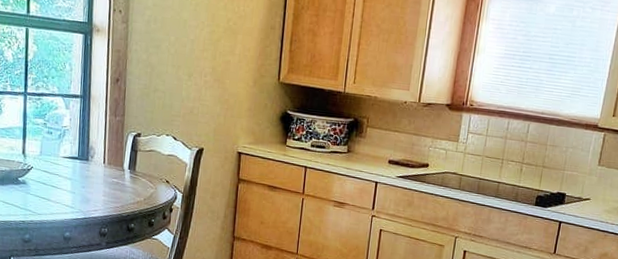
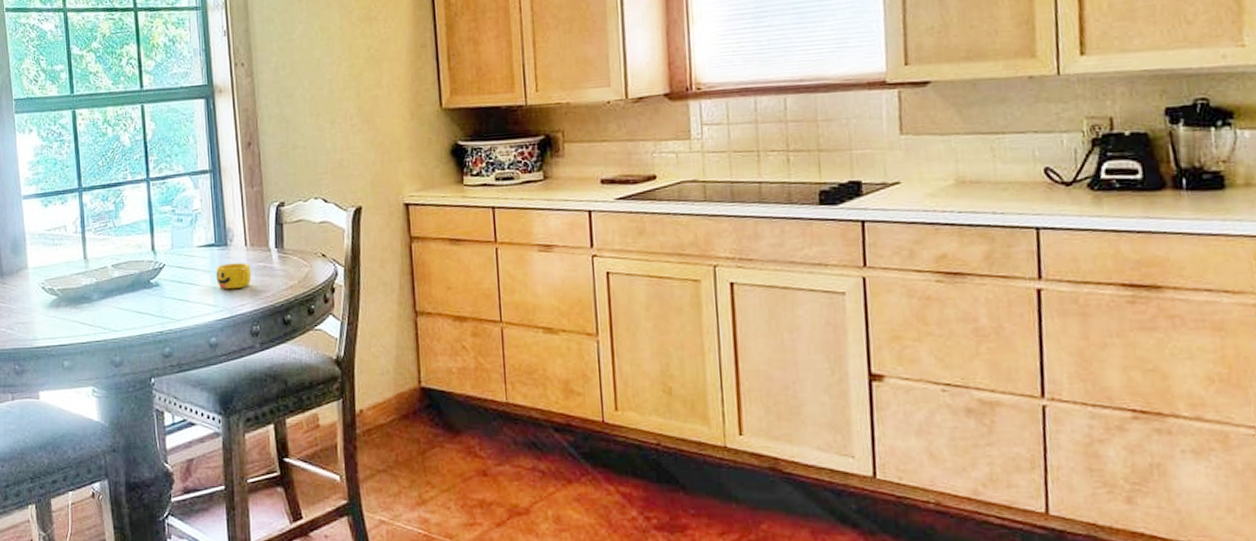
cup: none [76,175,106,197] -> present [216,263,252,290]

